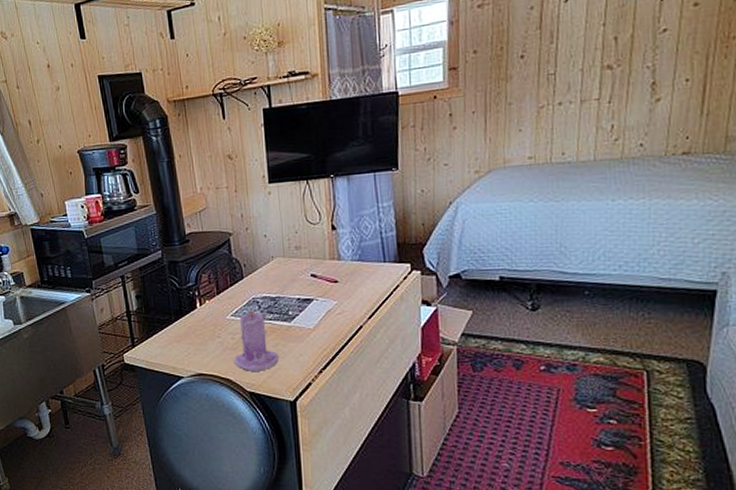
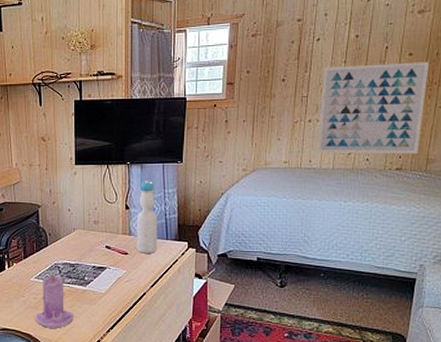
bottle: none [346,194,374,280] -> present [136,181,158,254]
wall art: none [571,11,725,143] -> present [317,62,430,154]

